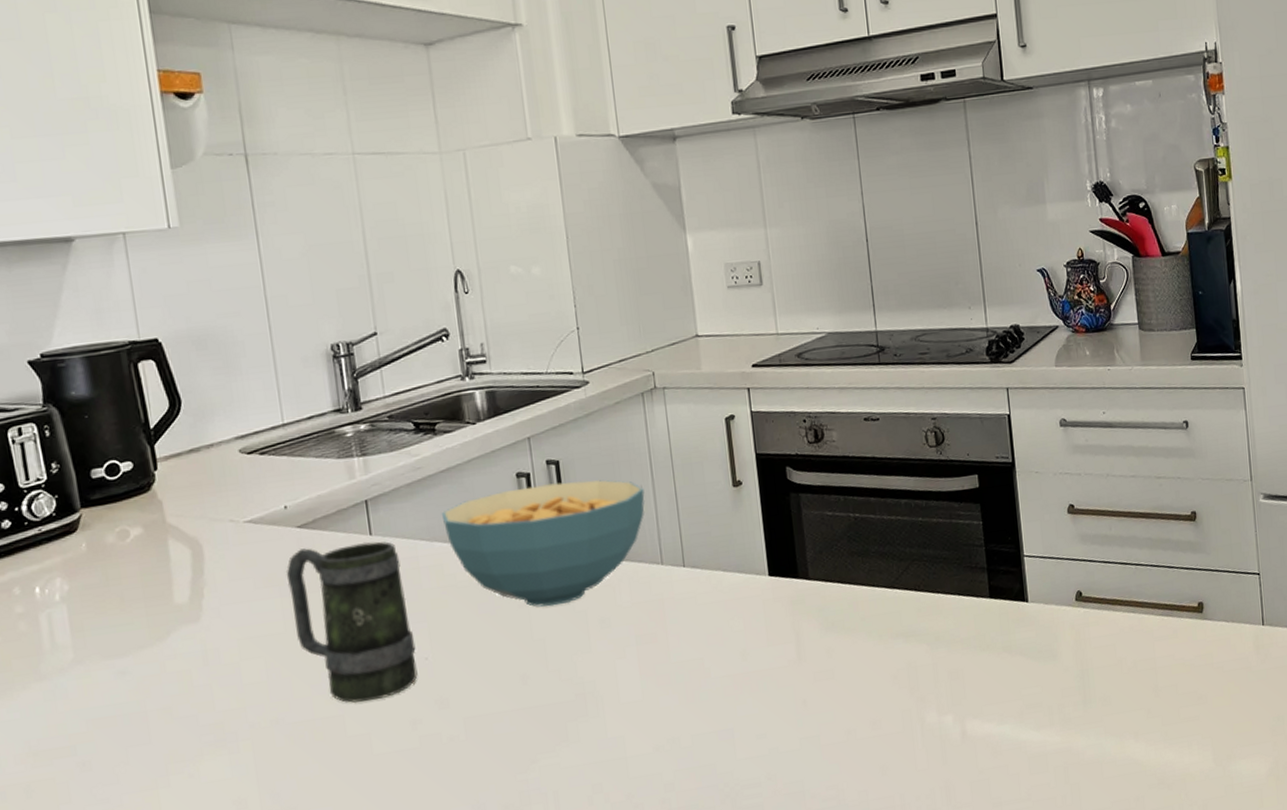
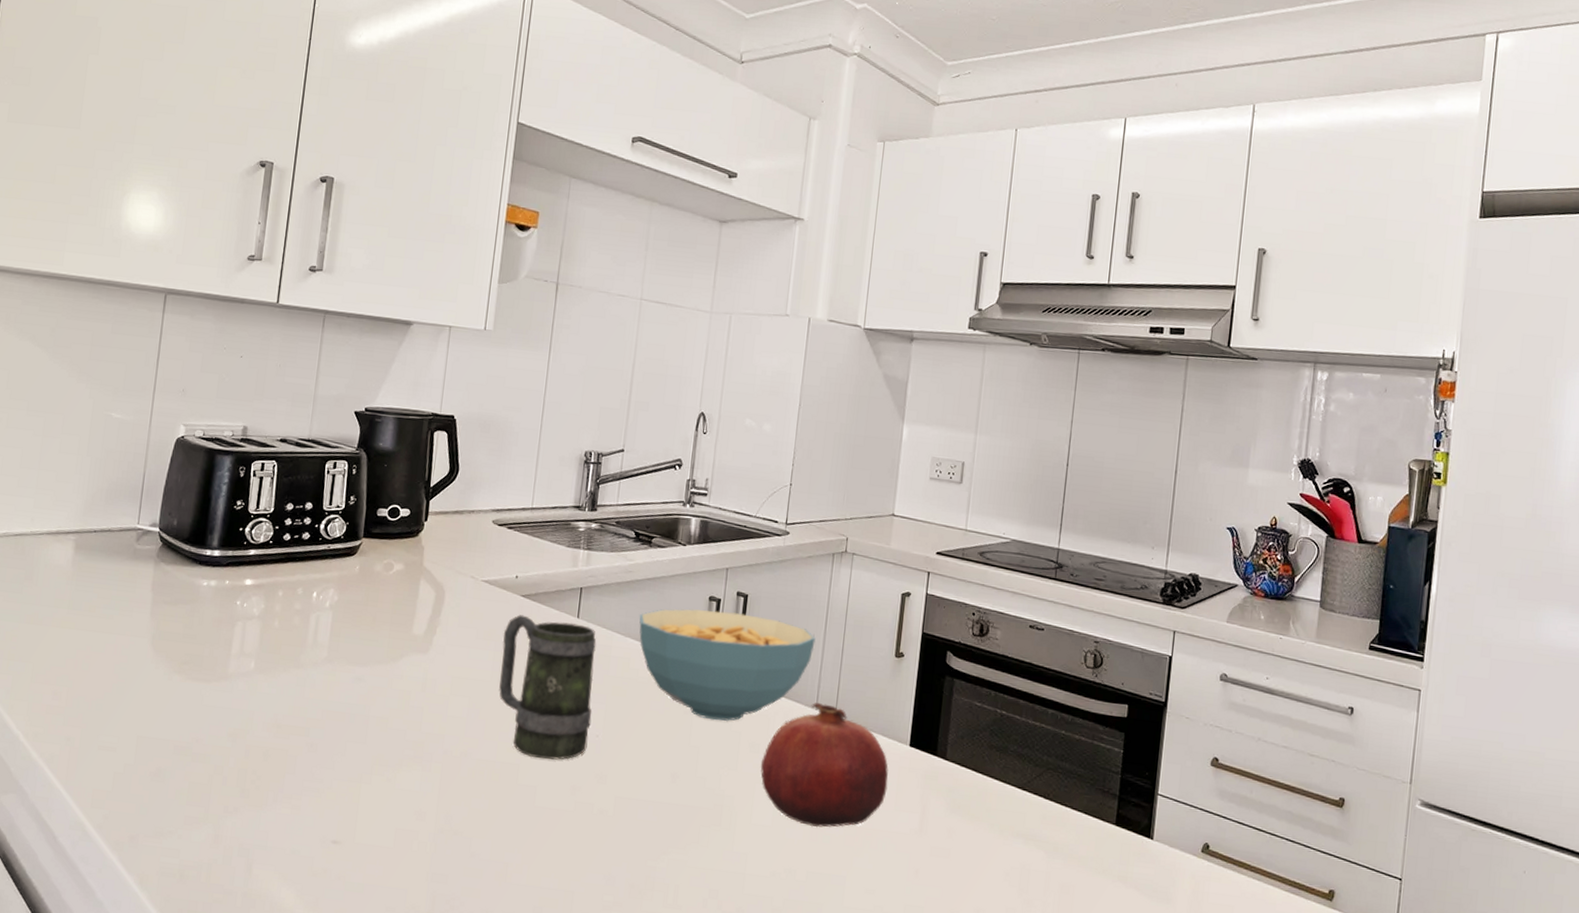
fruit: none [616,555,756,688] -> present [760,702,889,828]

